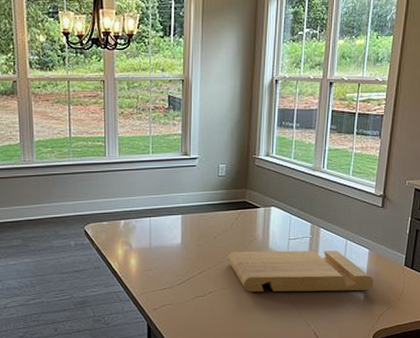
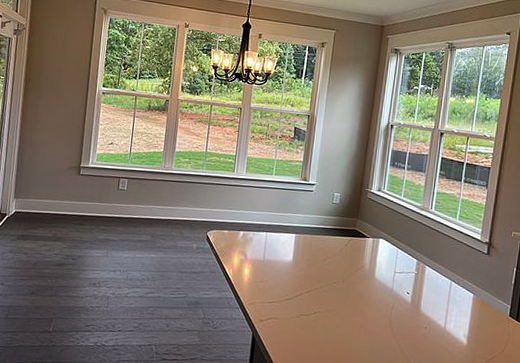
cutting board: present [227,250,374,293] -> none [334,275,478,336]

